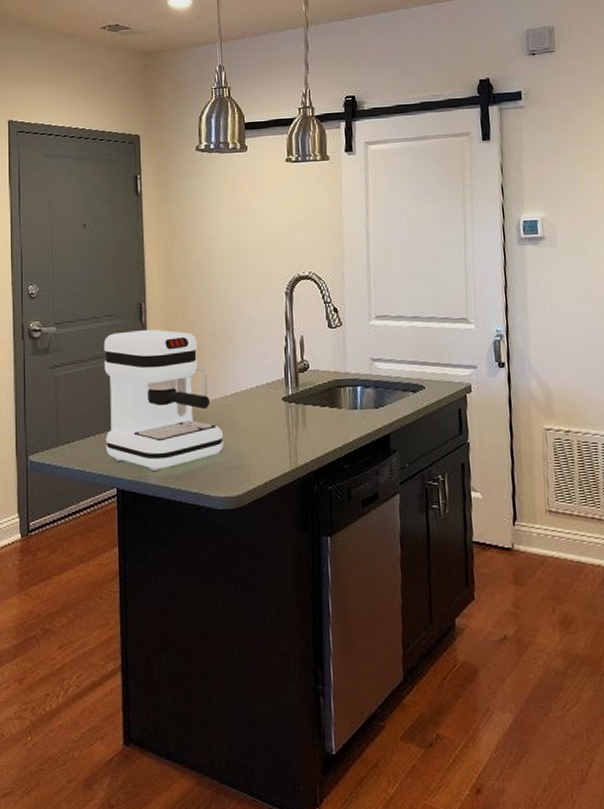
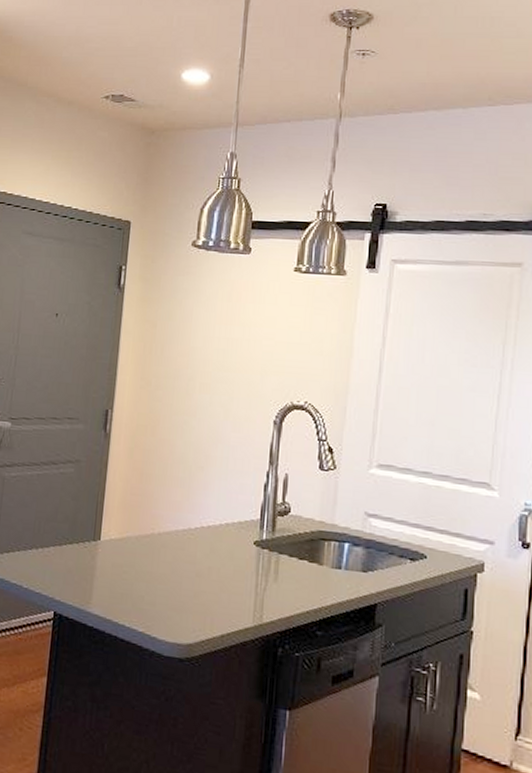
coffee maker: present [103,329,223,472] -> none [48,438,181,601]

